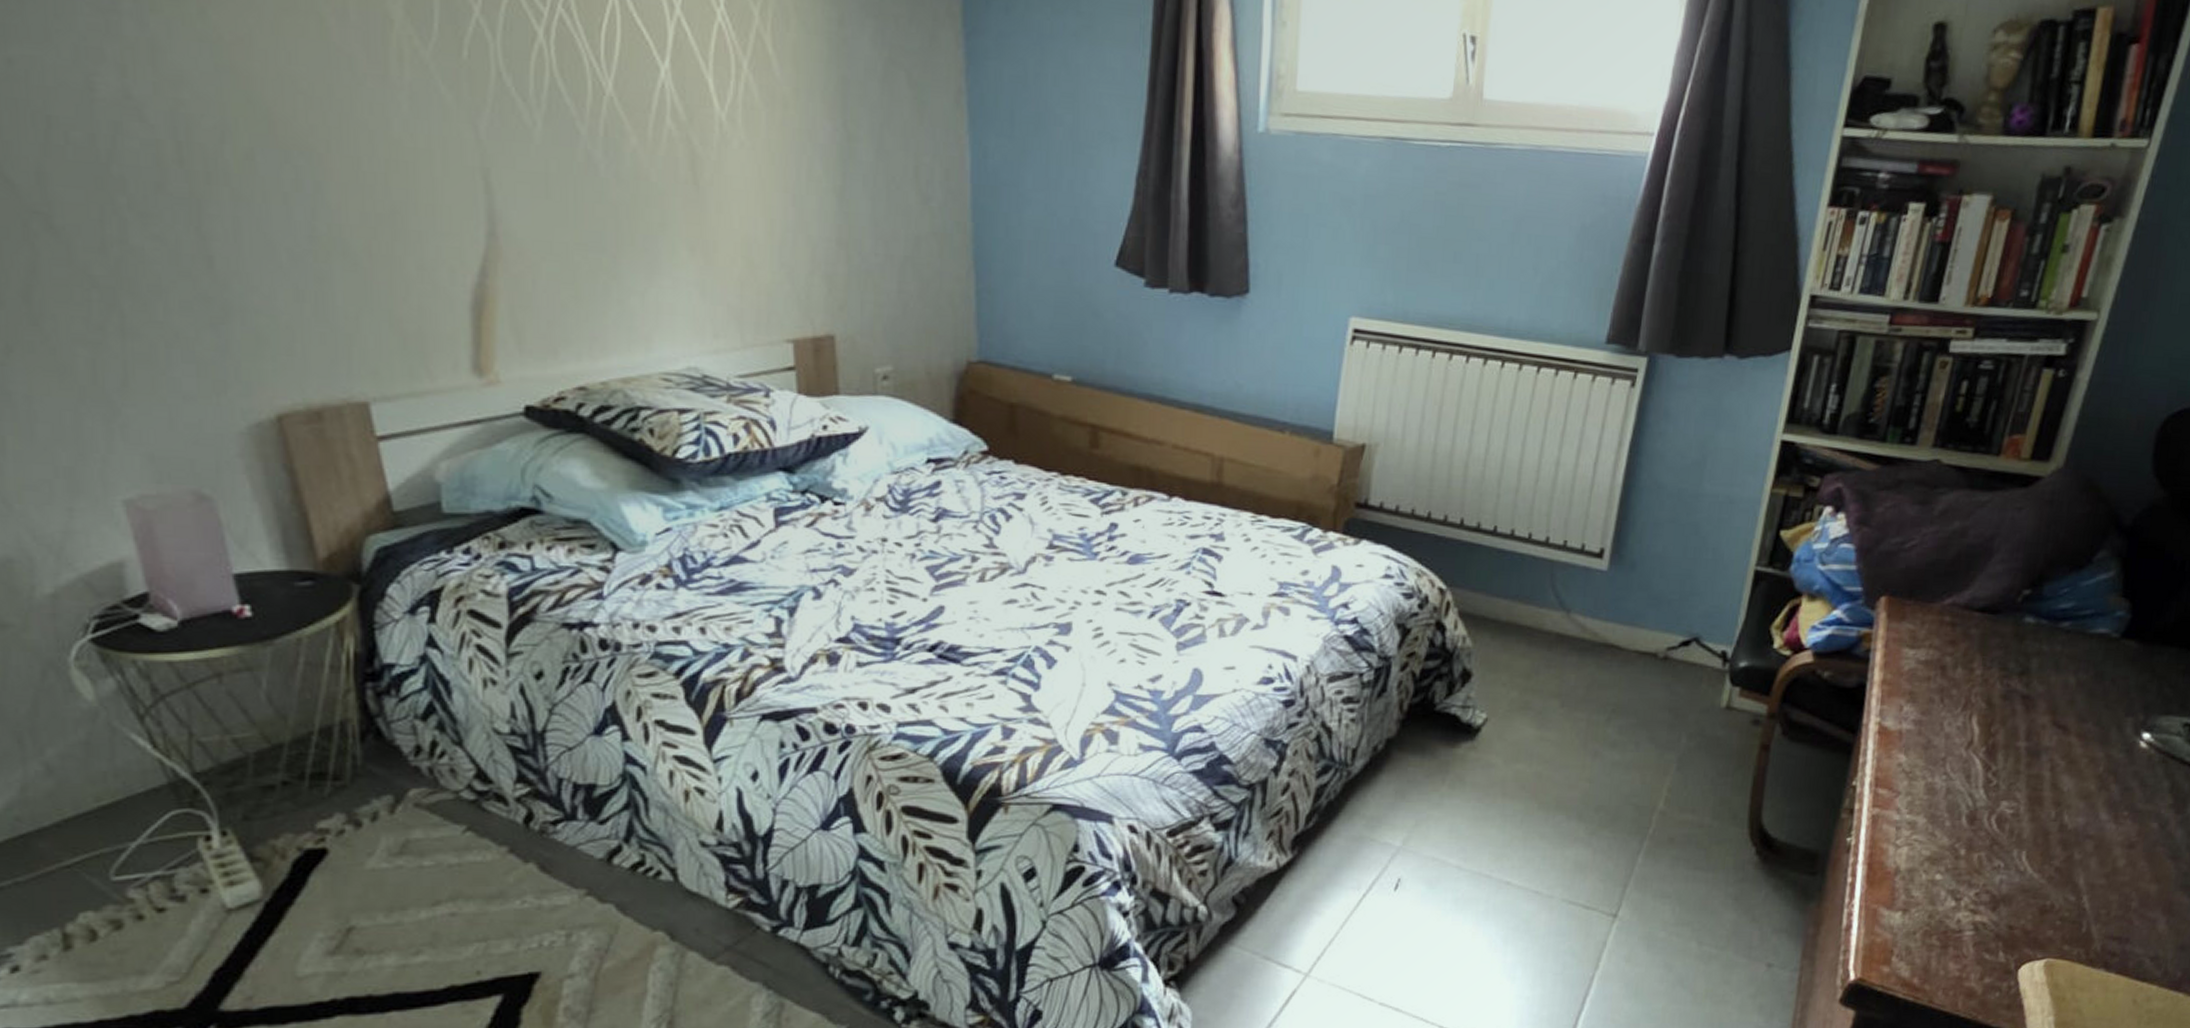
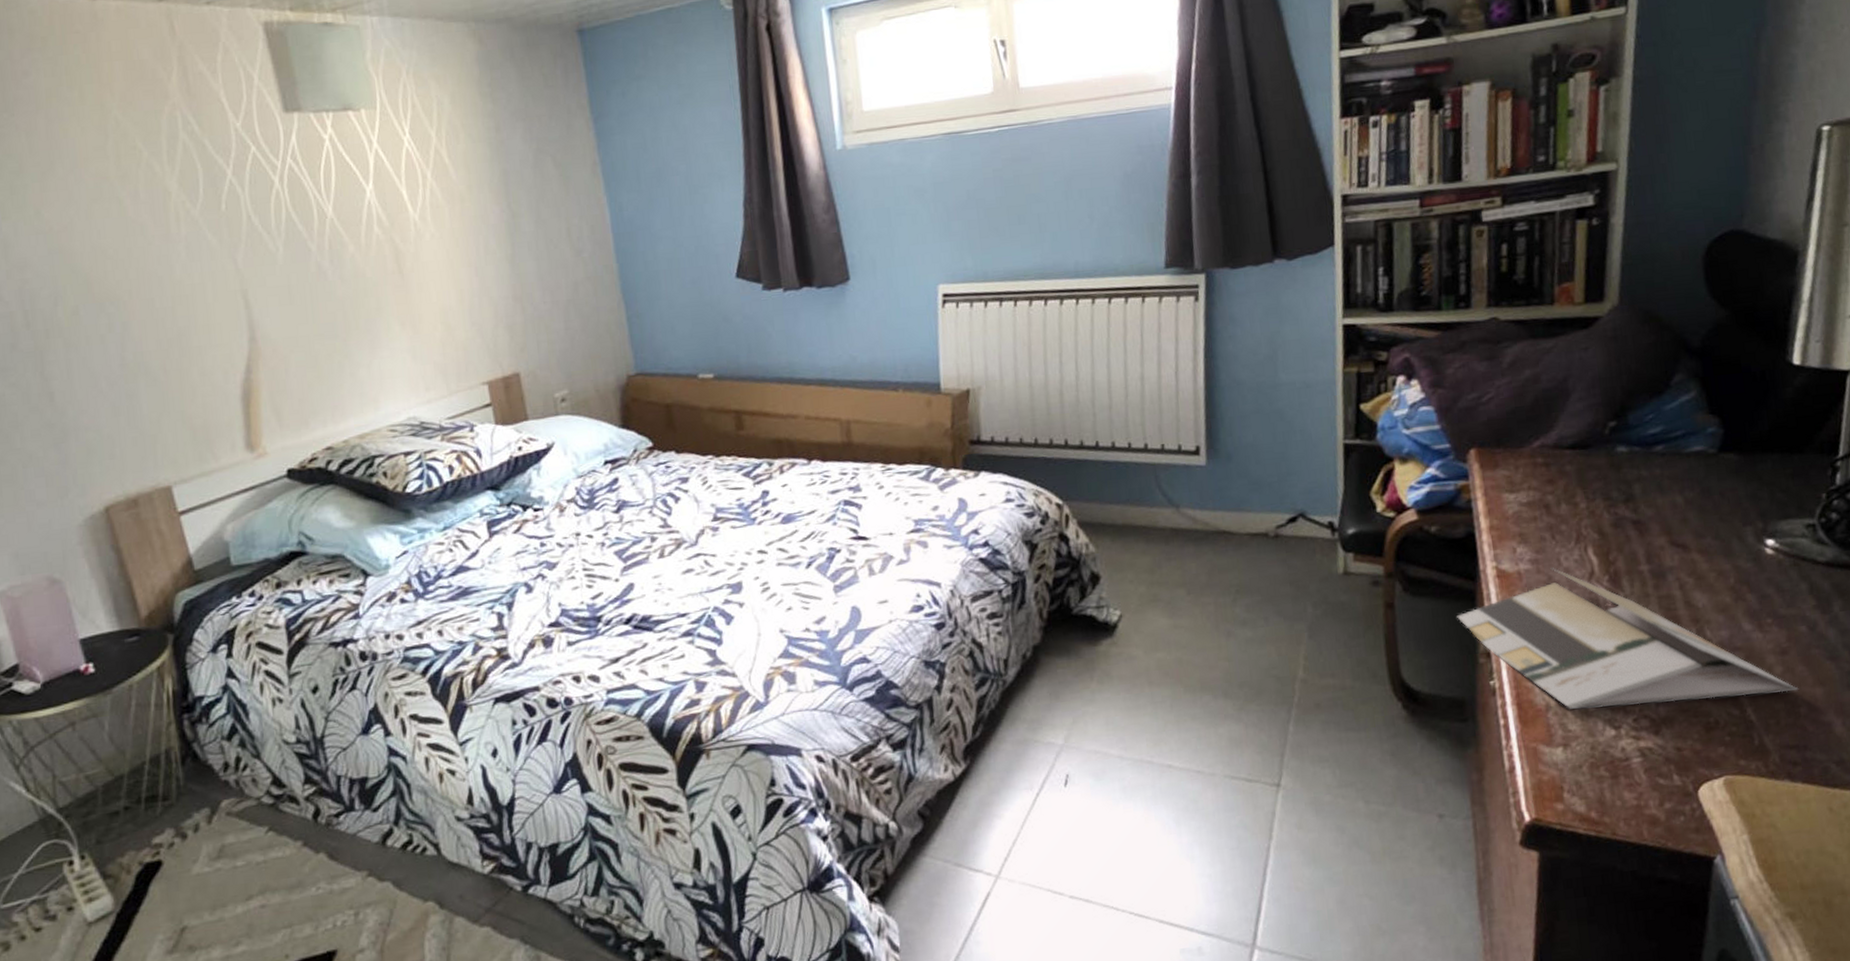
brochure: none [1829,731,2135,885] -> present [1457,568,1798,709]

